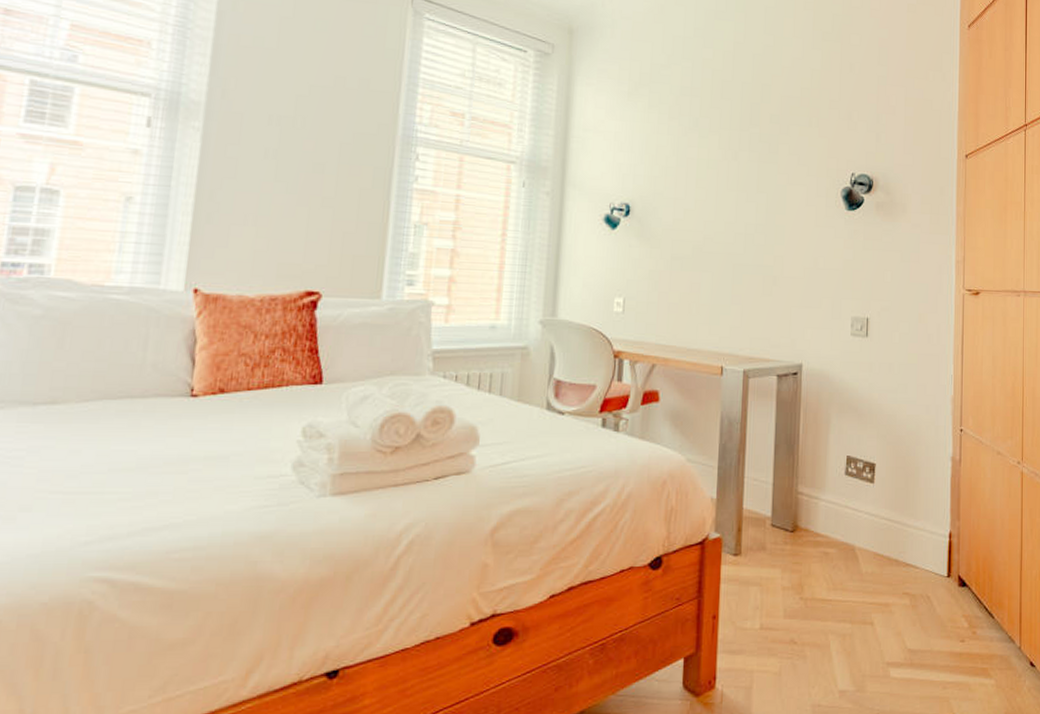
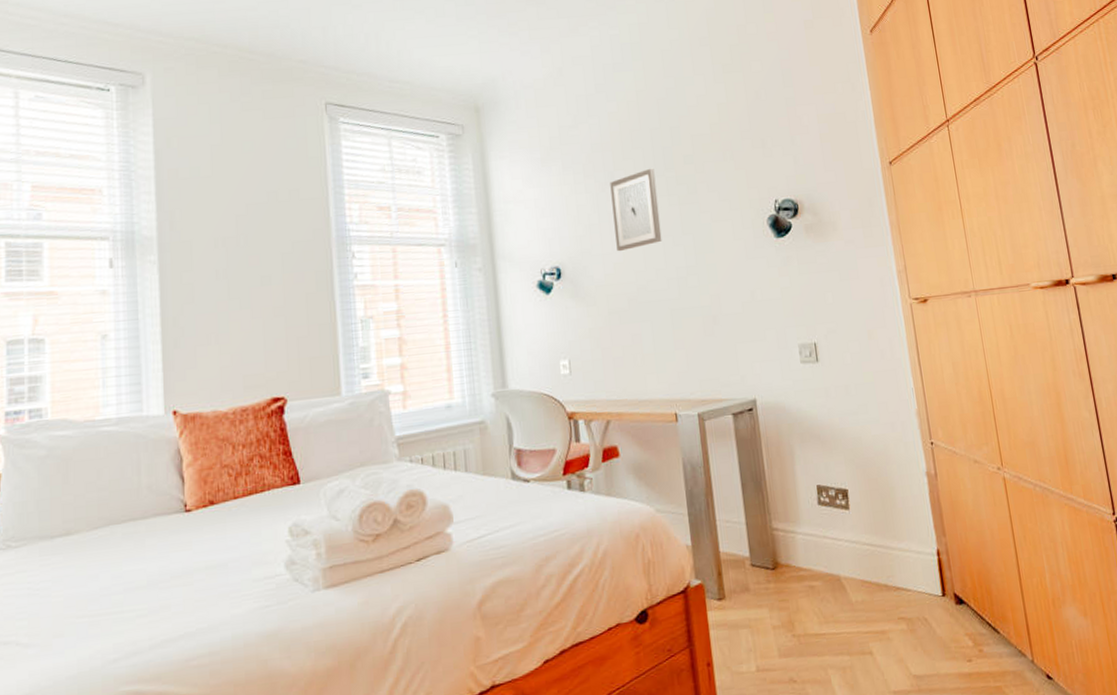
wall art: none [690,121,740,199] -> present [610,168,662,252]

